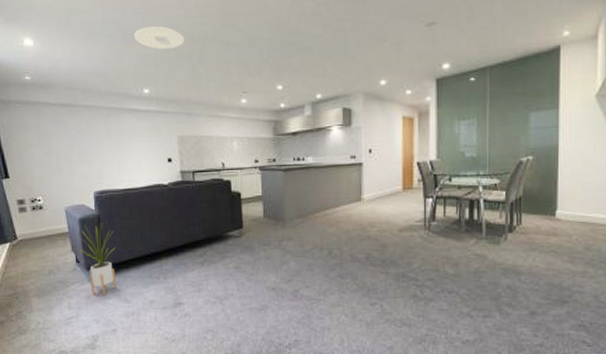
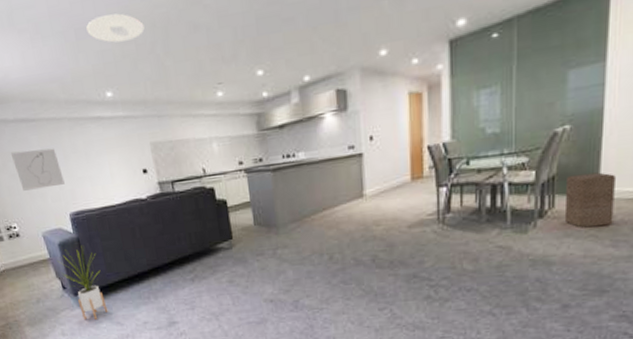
wall art: none [48,131,94,167] -> present [11,148,65,191]
wooden block: none [530,197,570,244] -> present [564,172,615,228]

